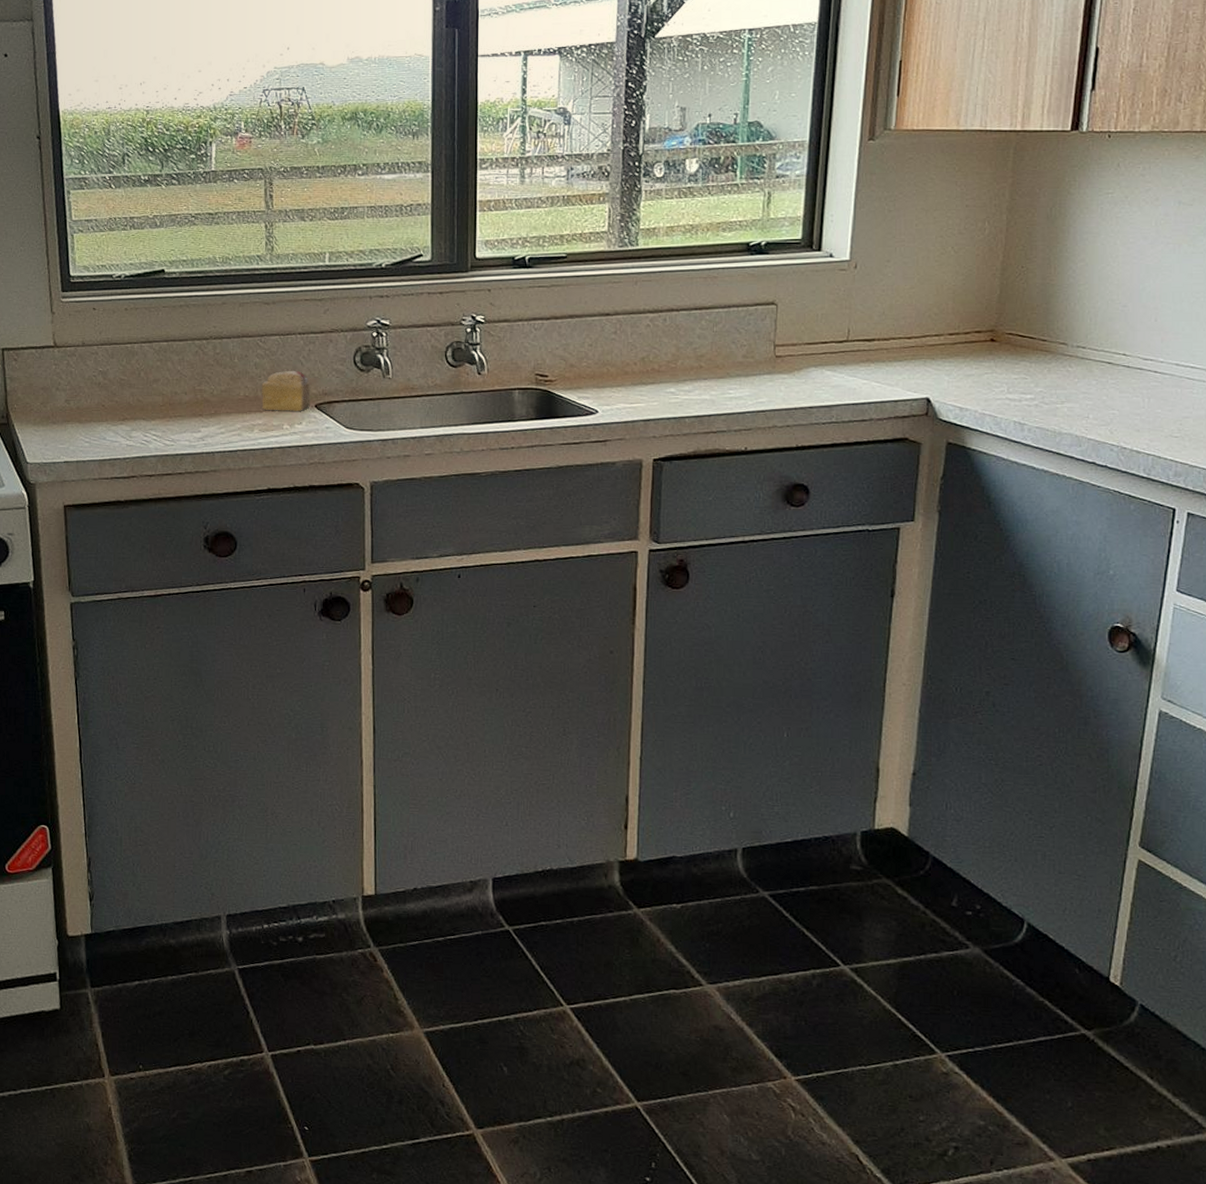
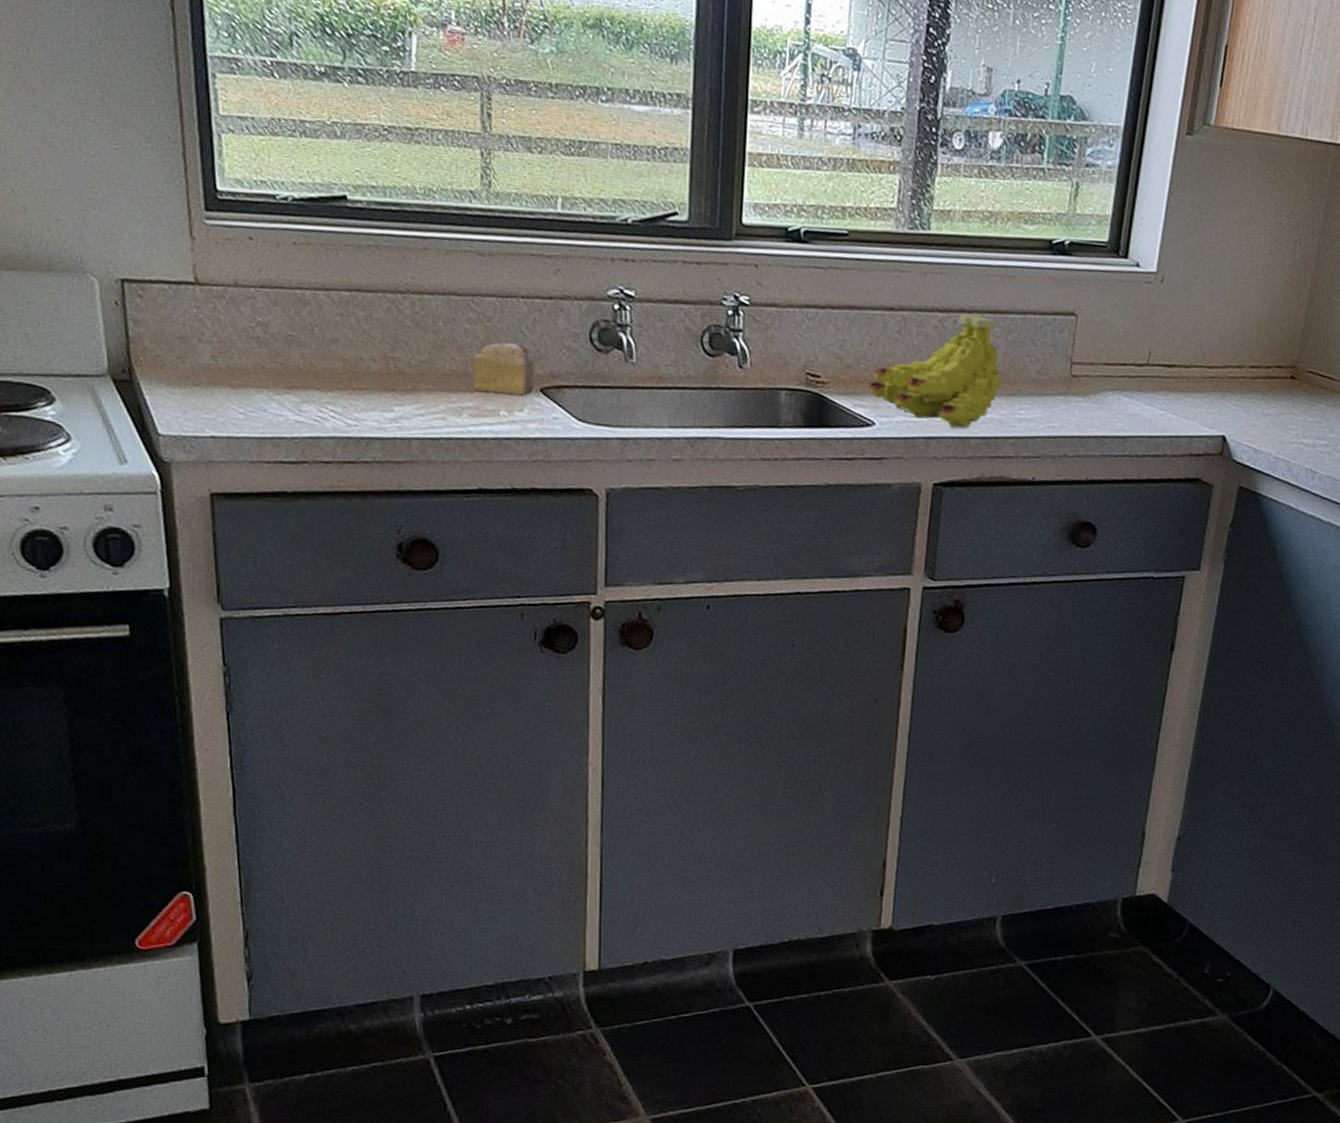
fruit: none [590,313,710,410] -> present [867,314,1001,428]

